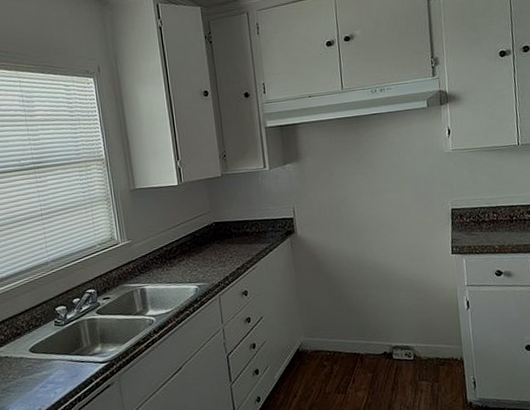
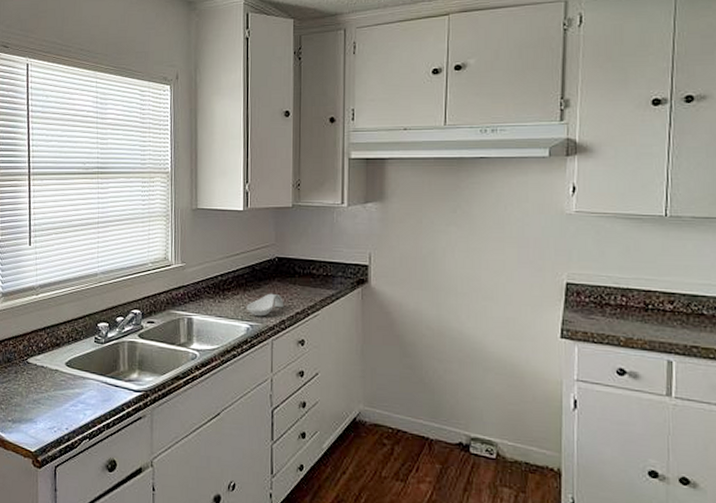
spoon rest: none [192,254,226,278] -> present [246,293,284,317]

